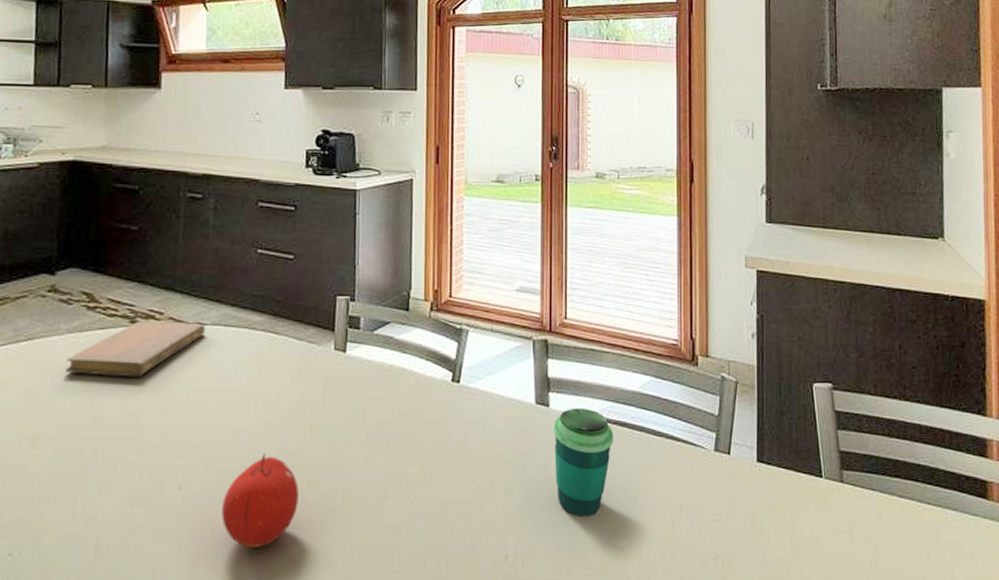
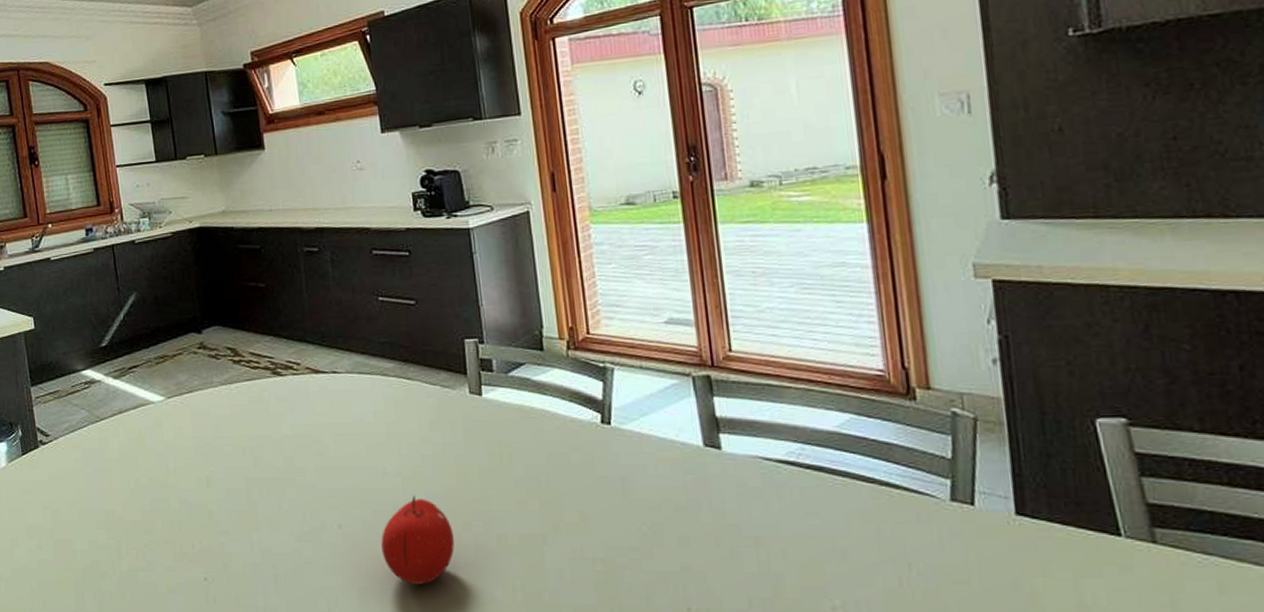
notebook: present [65,320,206,377] -> none [223,370,341,424]
cup: present [553,407,614,516] -> none [729,450,809,570]

